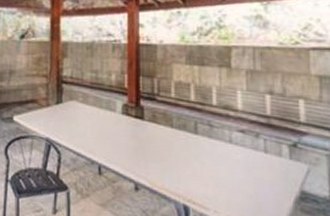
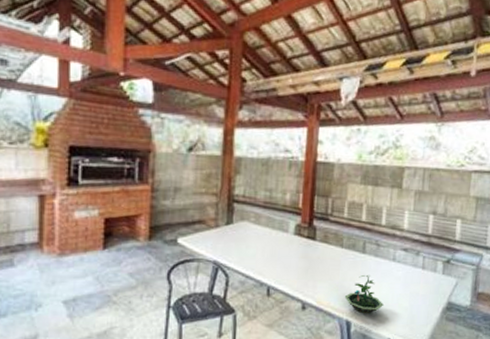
terrarium: none [179,156,225,200] -> present [344,274,385,314]

